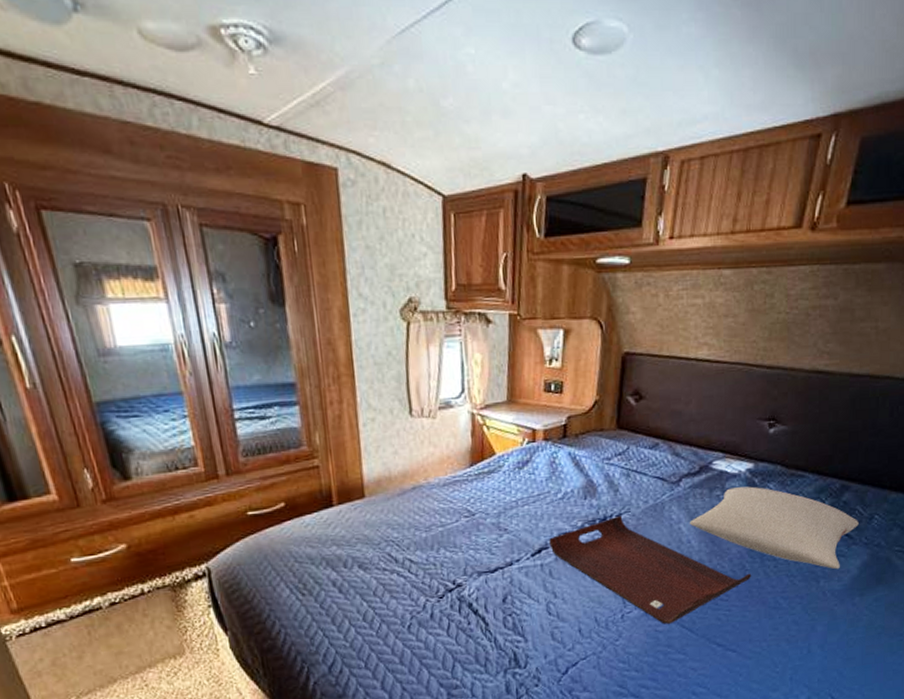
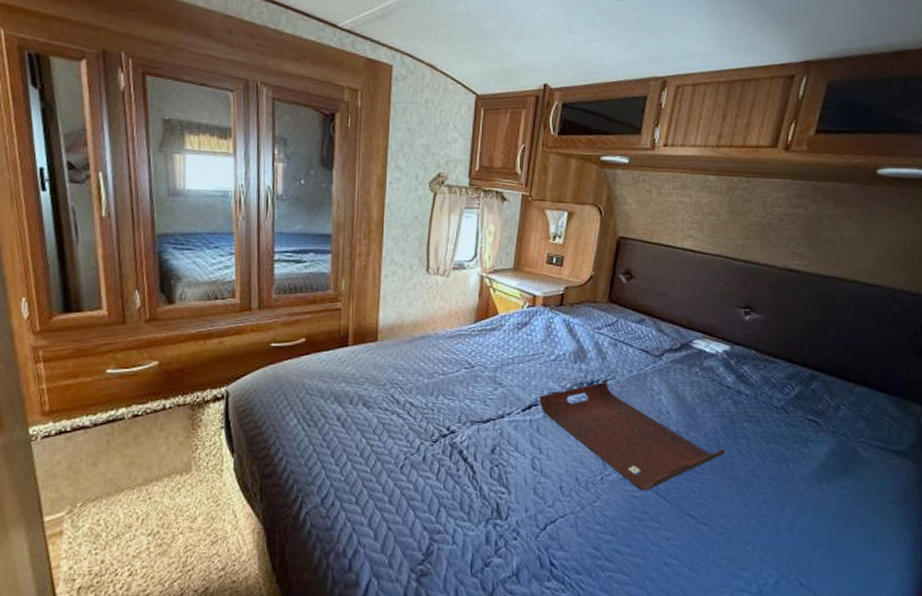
pillow: present [689,486,859,570] -> none [669,366,826,454]

